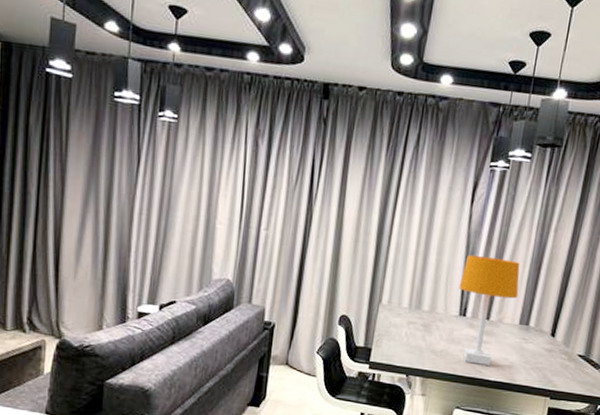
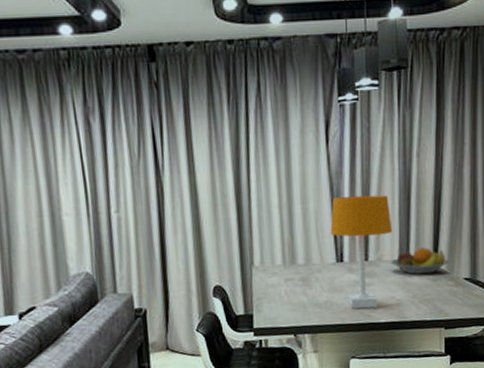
fruit bowl: none [510,316,568,344] -> present [390,247,450,275]

